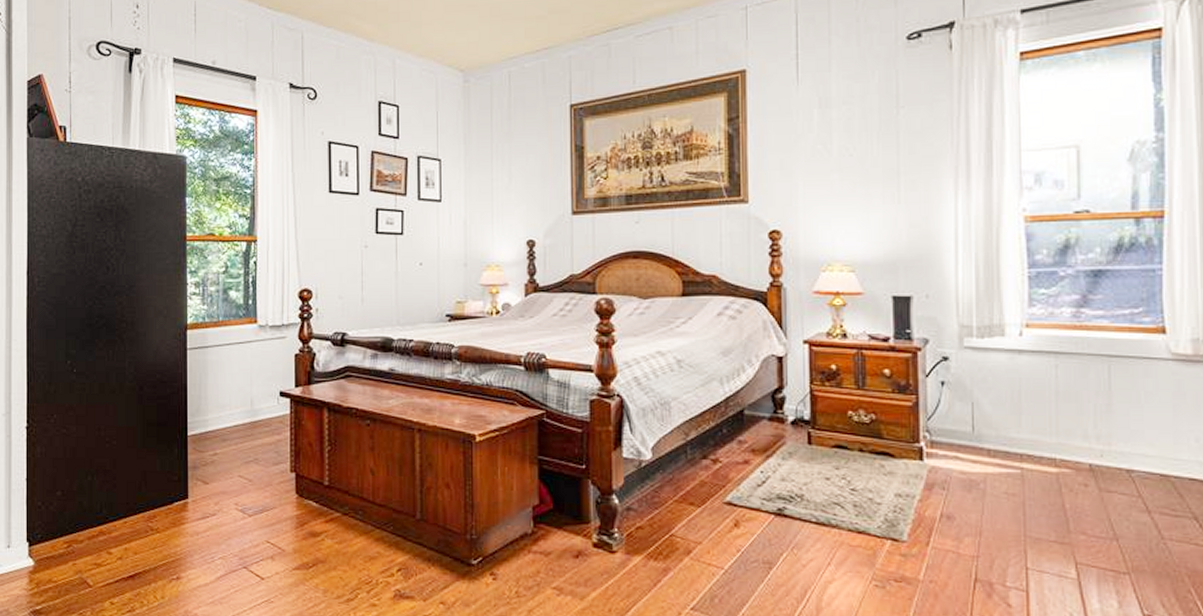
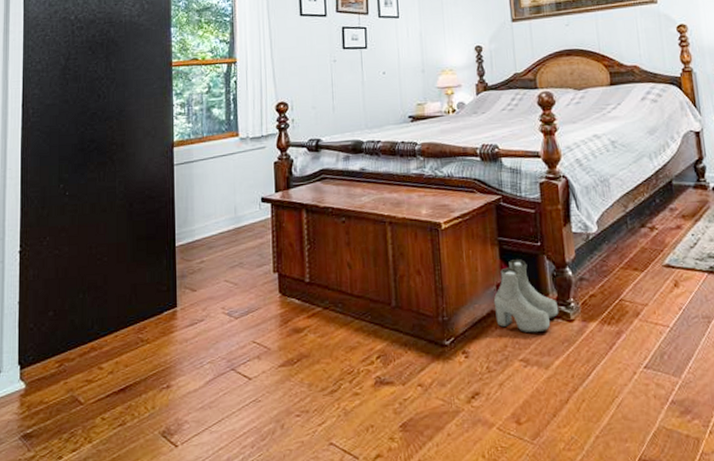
boots: none [528,481,601,561] -> present [493,259,559,333]

